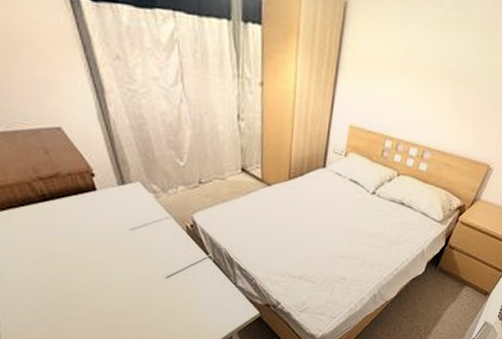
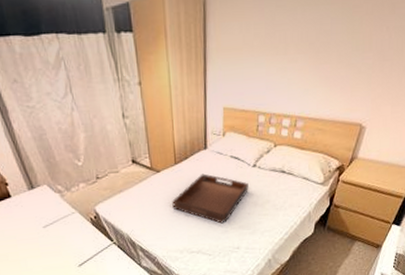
serving tray: none [279,194,364,251] -> present [172,173,249,224]

